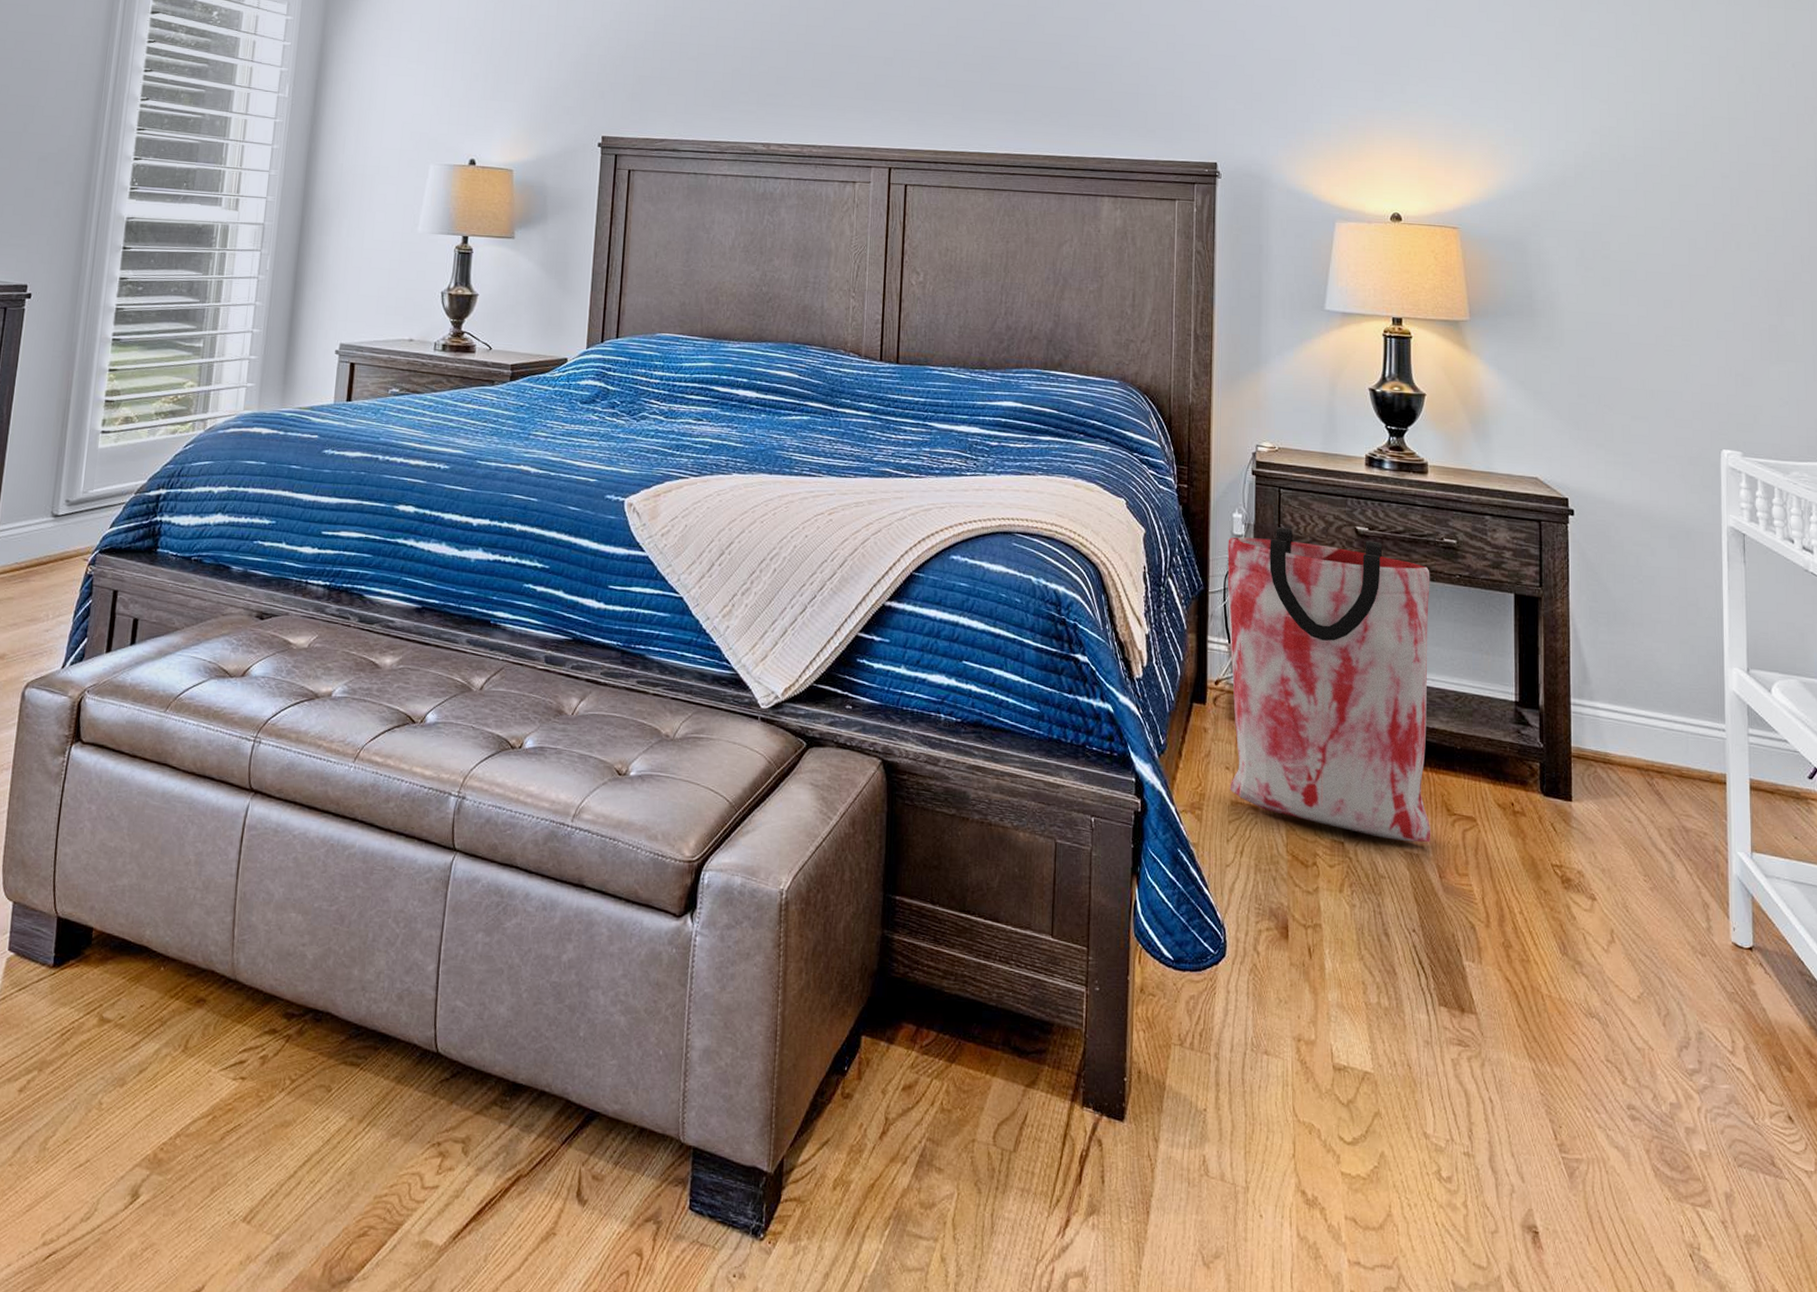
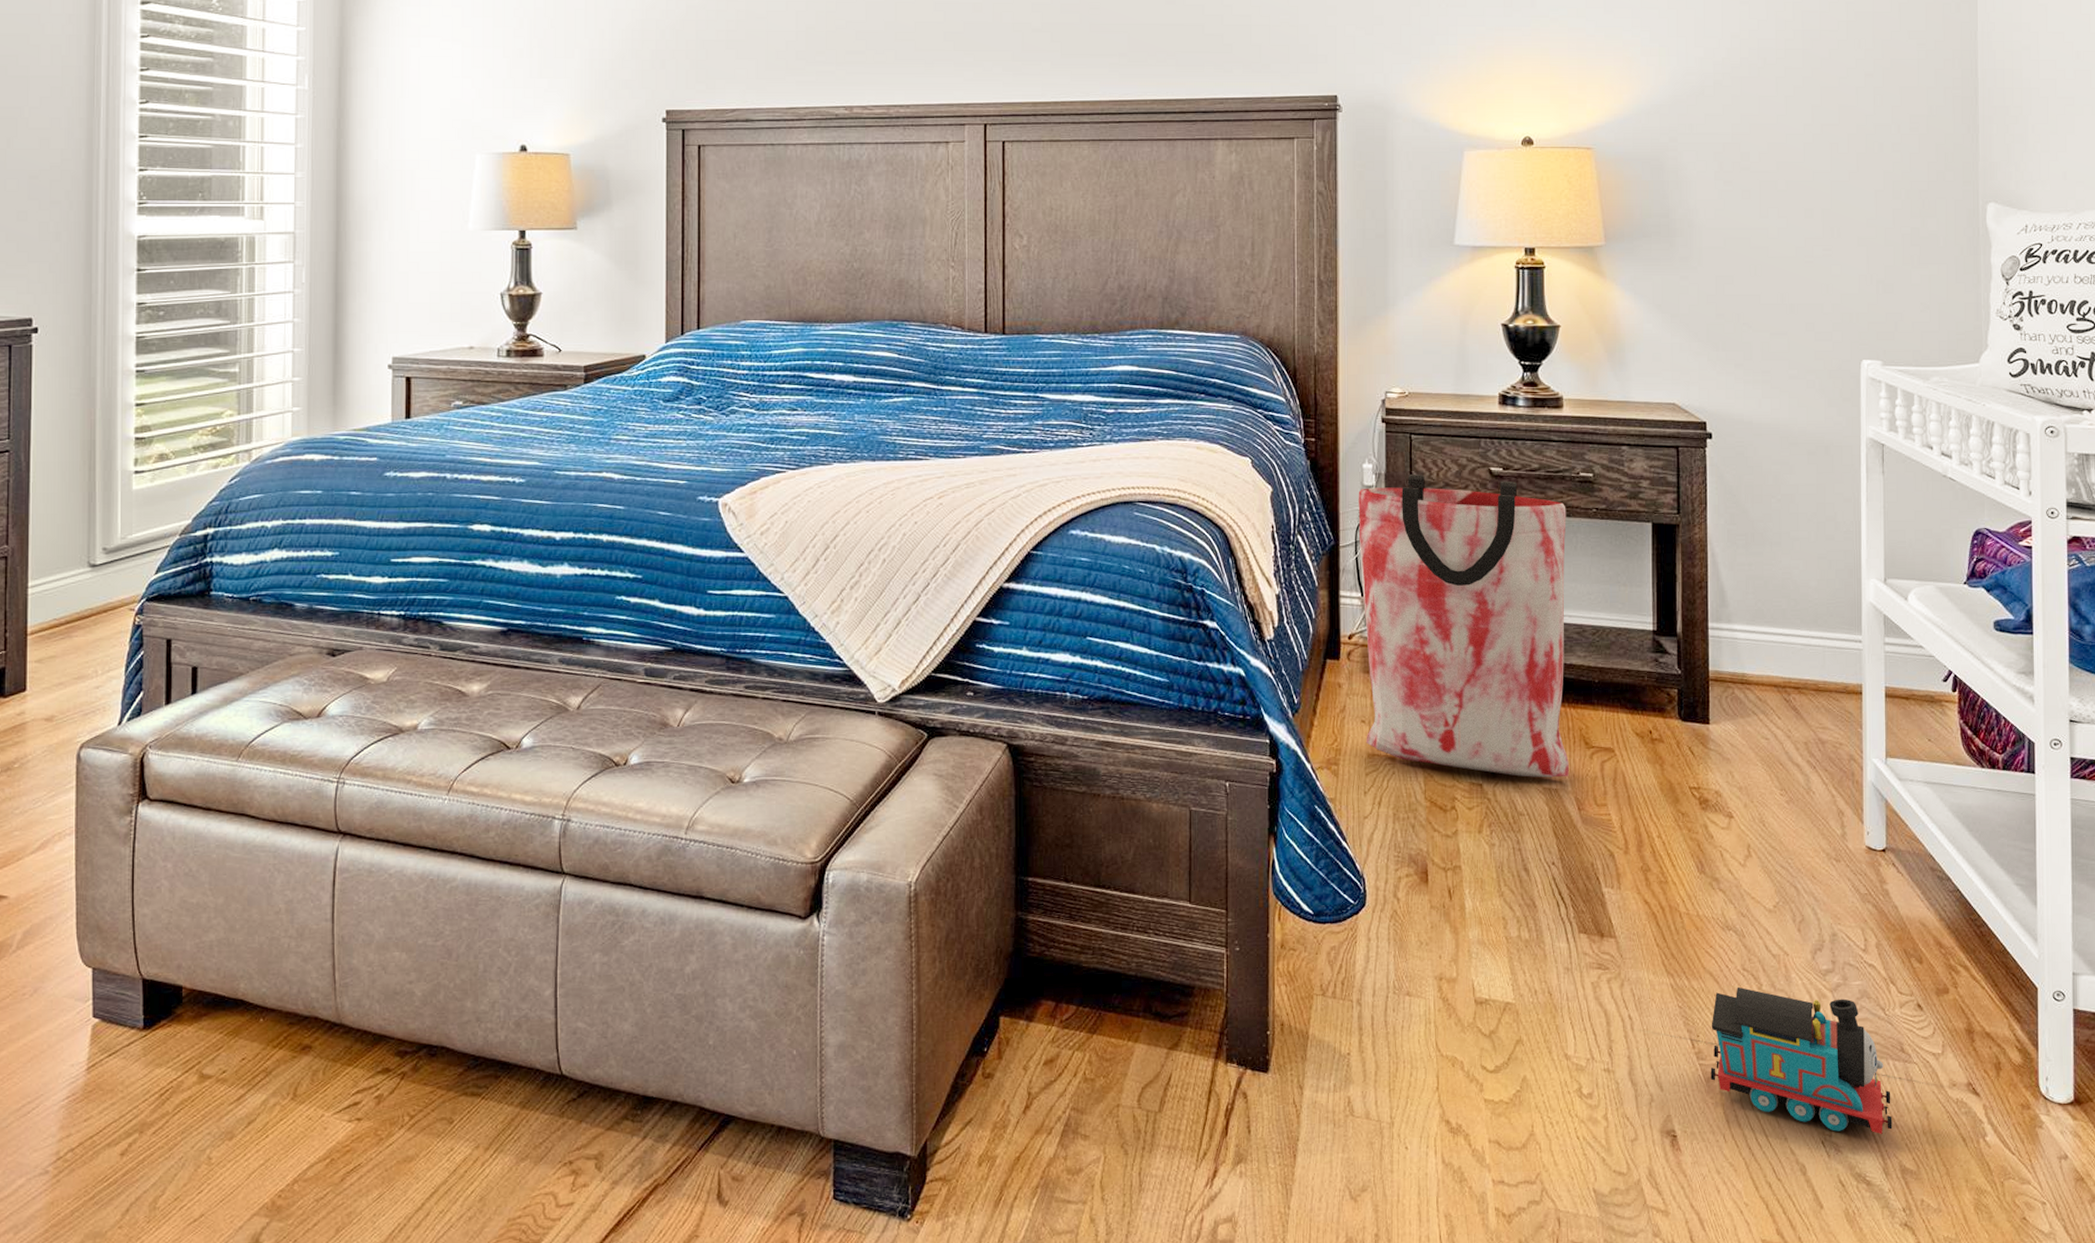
toy train: none [1573,1078,1764,1254] -> present [1710,986,1893,1135]

